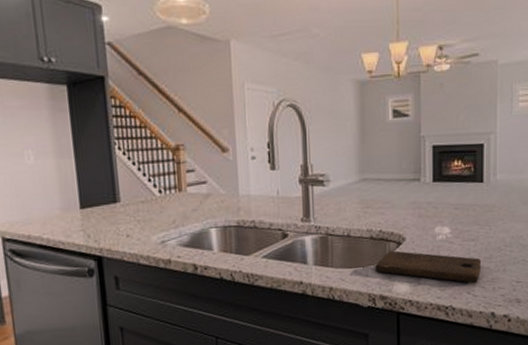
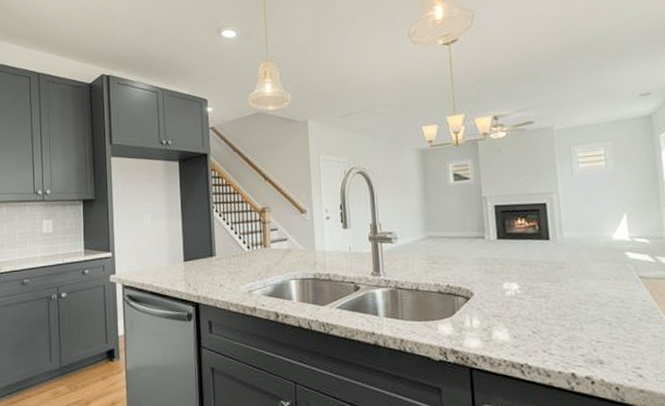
cutting board: present [374,250,481,284] -> none [444,305,555,342]

